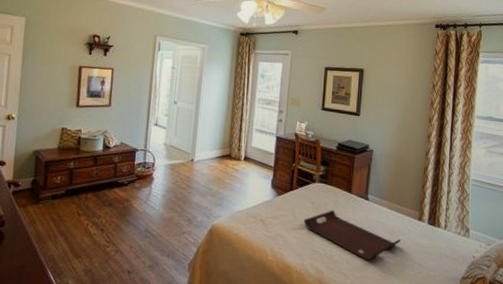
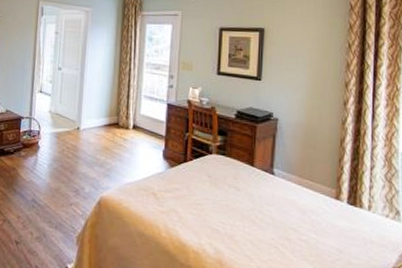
serving tray: present [304,210,401,261] -> none [200,184,315,243]

